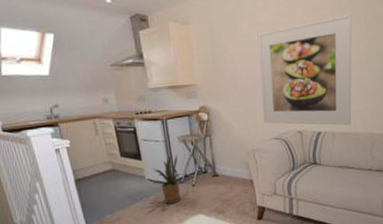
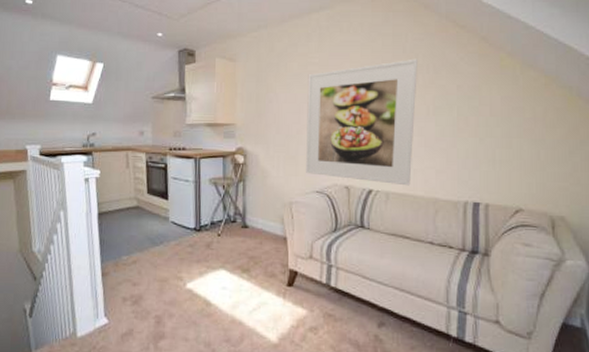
house plant: present [150,153,181,204] -> none [176,196,207,253]

